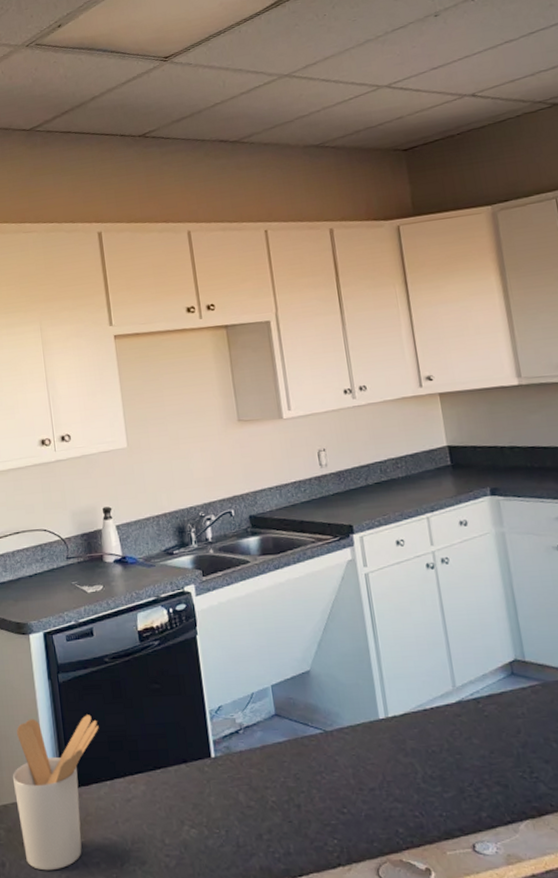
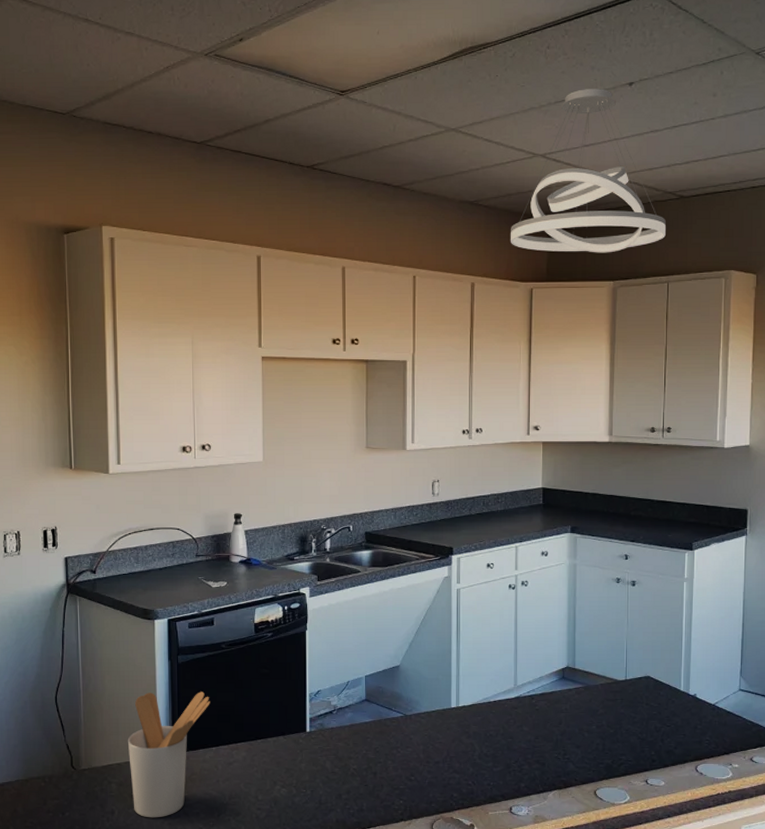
pendant light: none [364,8,543,186] -> present [511,89,666,253]

